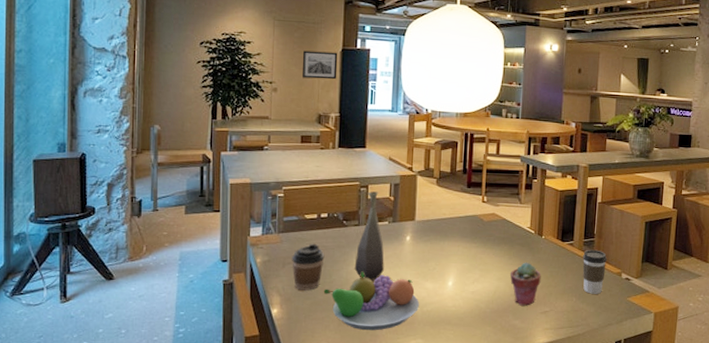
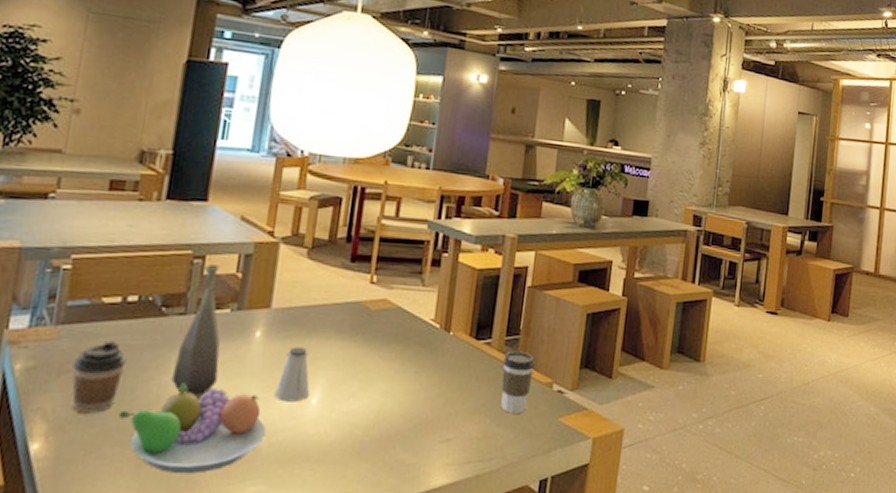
wall art: present [302,50,338,80] -> none [122,58,180,102]
saltshaker: none [422,247,447,285] -> present [274,346,310,402]
potted succulent: present [510,262,541,306] -> none [401,369,445,432]

